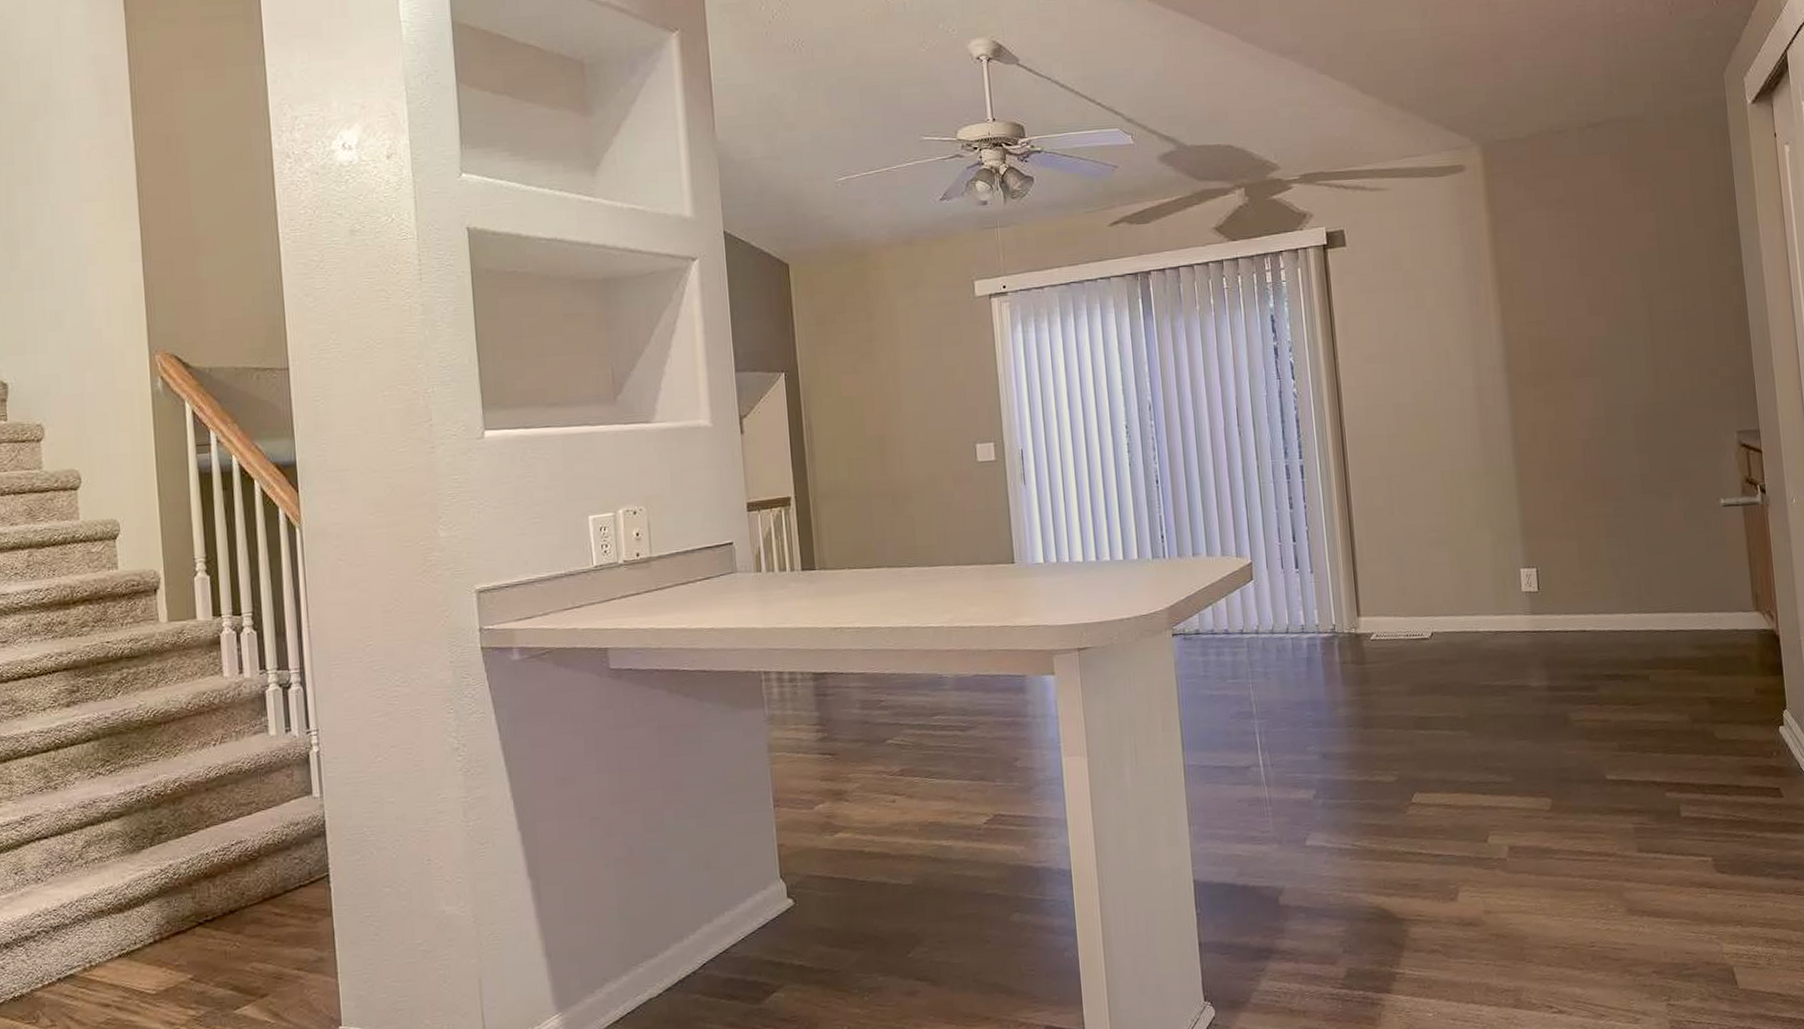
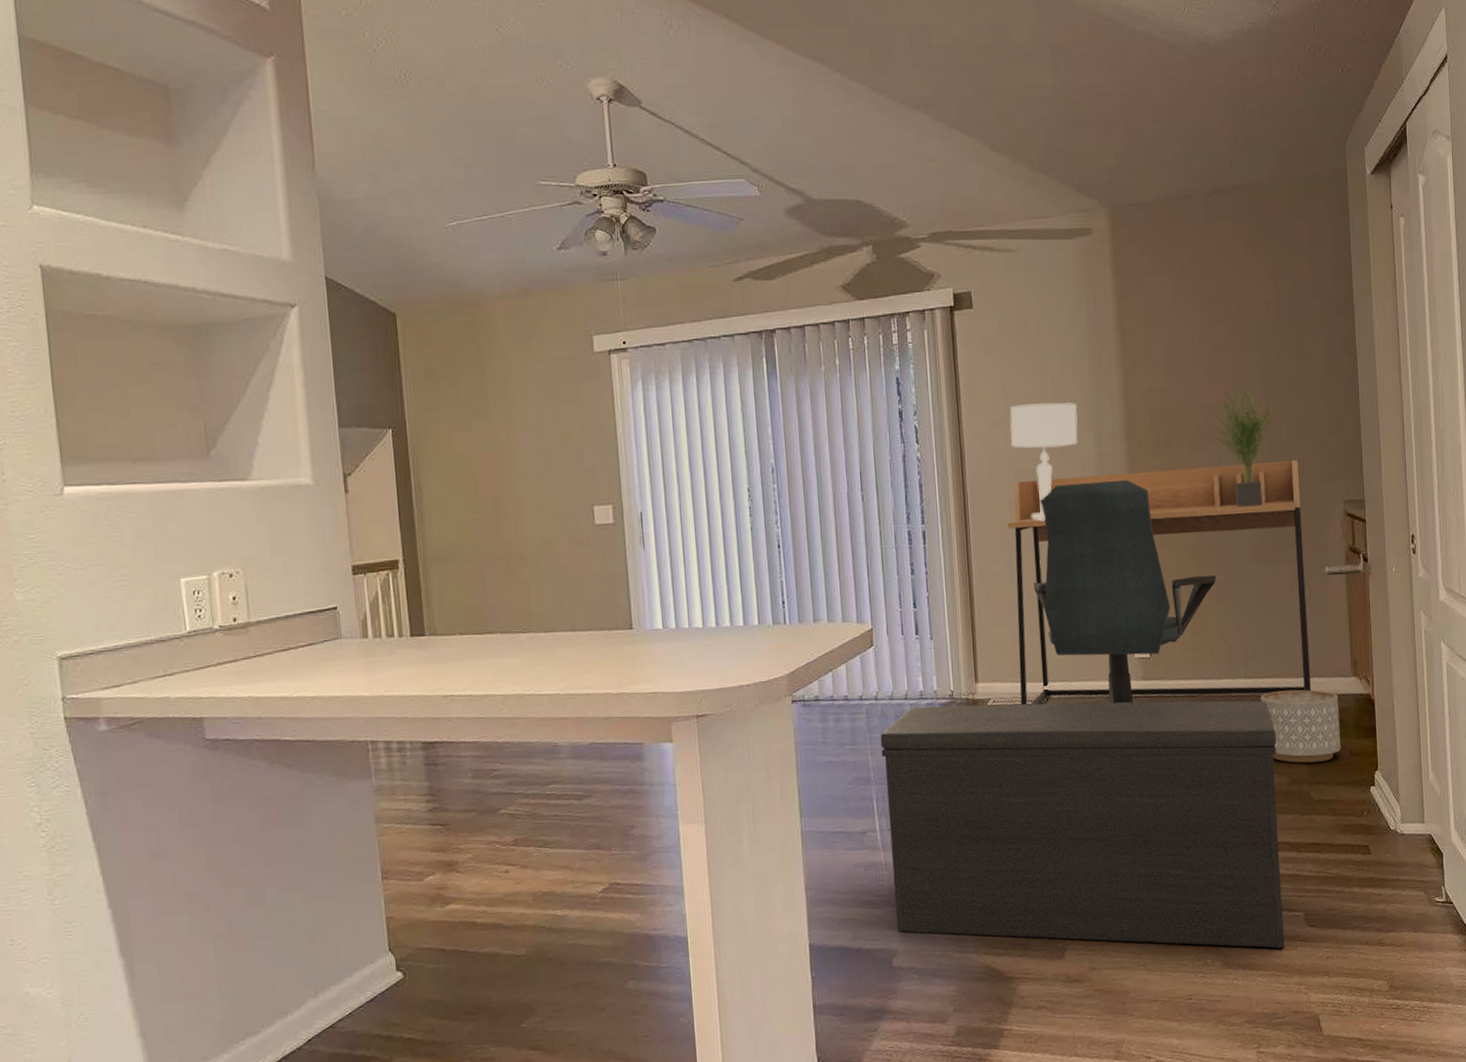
bench: none [1261,636,1693,896] -> present [880,700,1285,949]
table lamp: none [1386,336,1456,454] -> present [1009,402,1078,520]
desk: none [1387,390,1710,640] -> present [1008,459,1311,706]
office chair: none [1415,412,1605,639] -> present [1034,479,1217,704]
potted plant: none [1593,320,1660,439] -> present [1211,389,1274,507]
planter: none [1656,625,1746,701] -> present [1260,689,1341,763]

